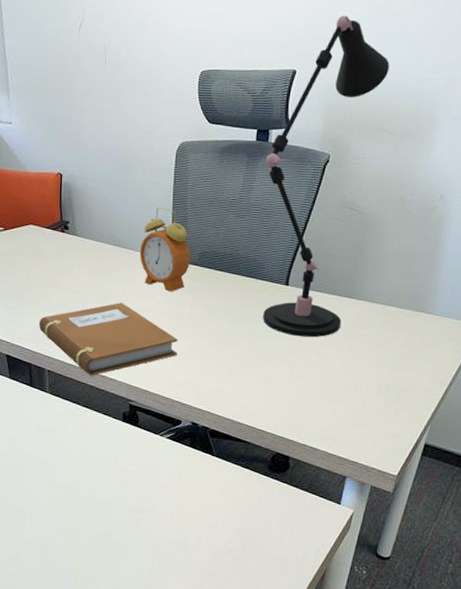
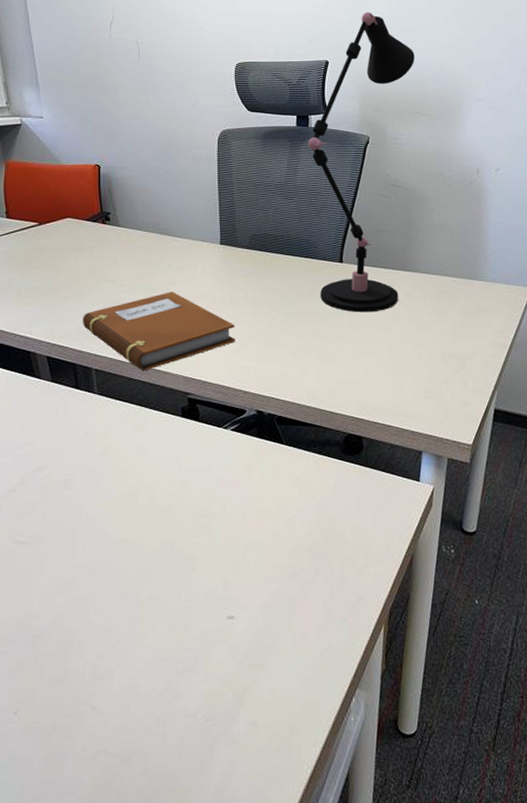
alarm clock: present [139,207,191,292] -> none [187,193,241,277]

